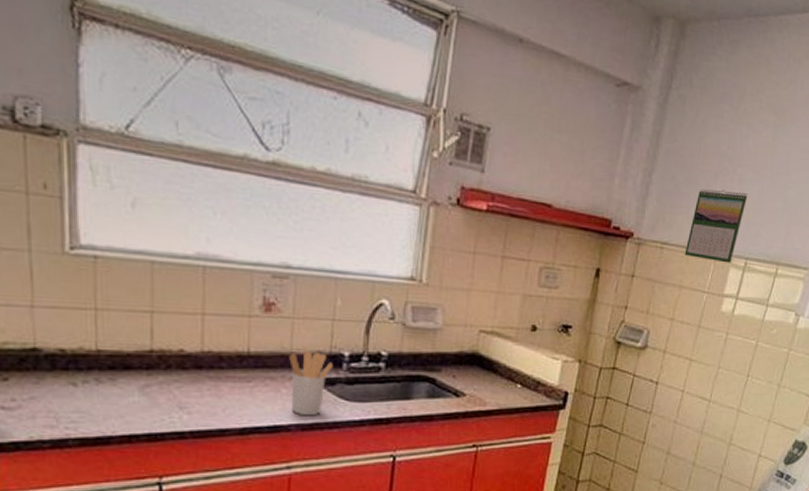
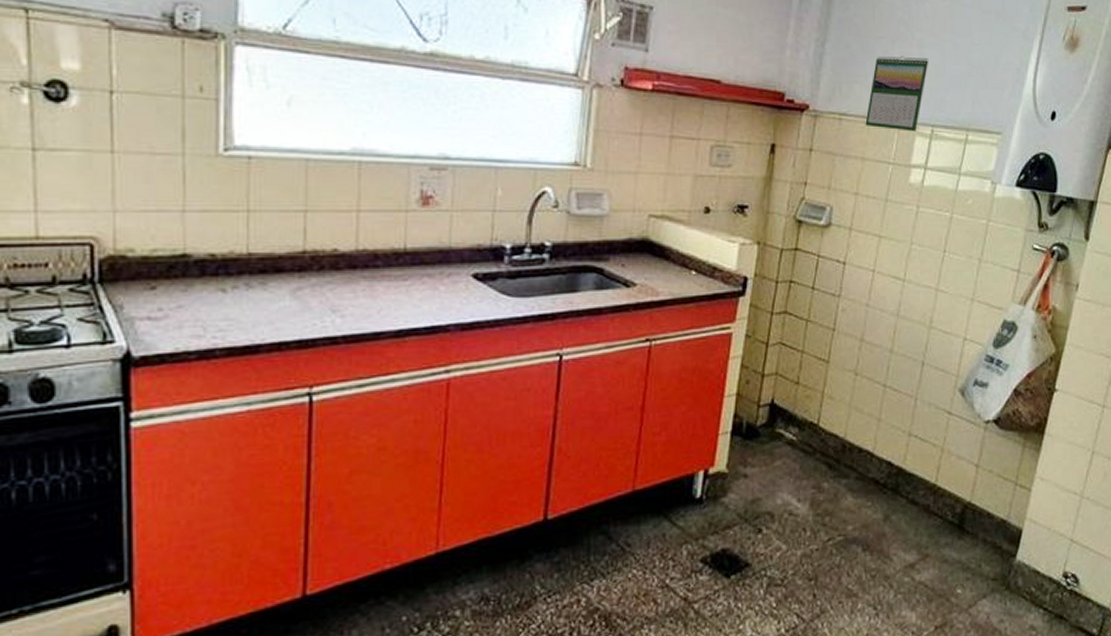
utensil holder: present [289,350,334,416] -> none [447,244,495,315]

